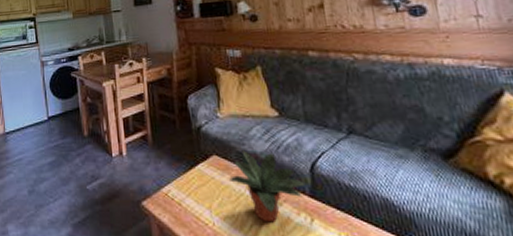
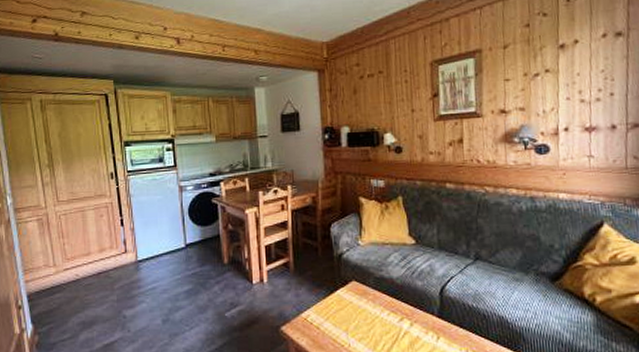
potted plant: present [229,150,306,223] -> none [366,276,435,342]

